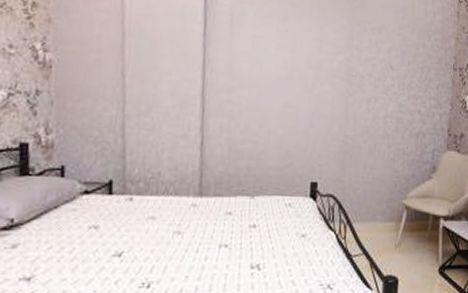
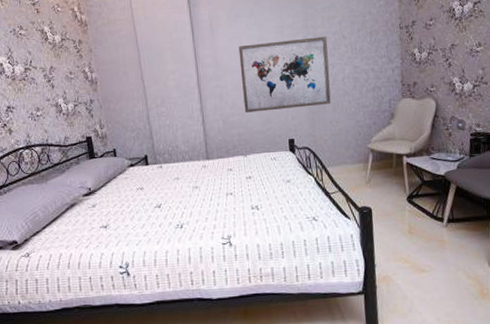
wall art: none [259,54,373,145] -> present [238,36,331,113]

